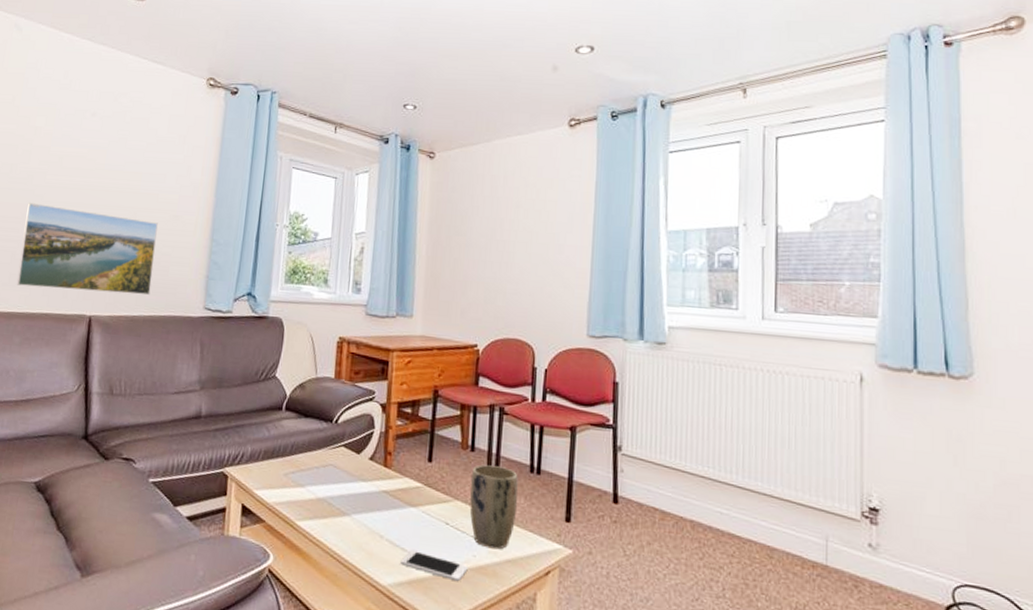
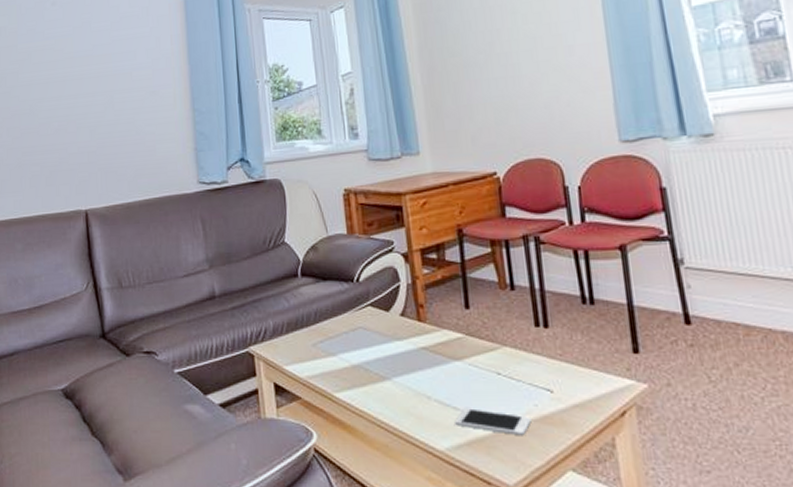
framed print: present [16,203,158,296] -> none [6,102,141,191]
plant pot: present [469,464,518,550] -> none [516,302,576,395]

